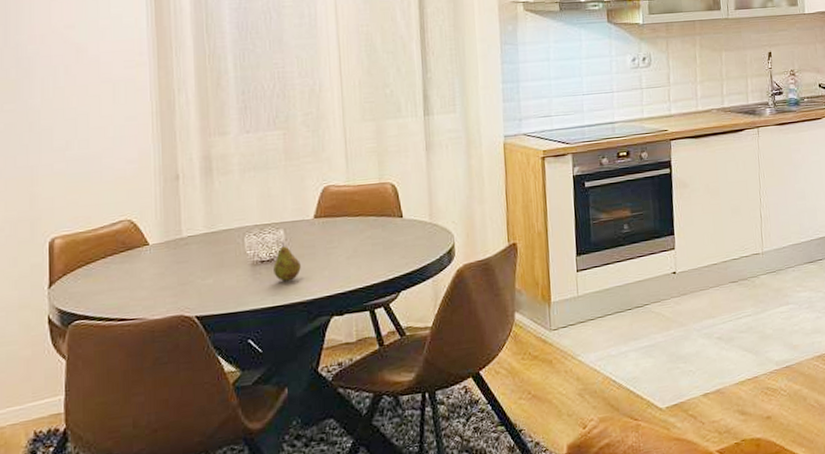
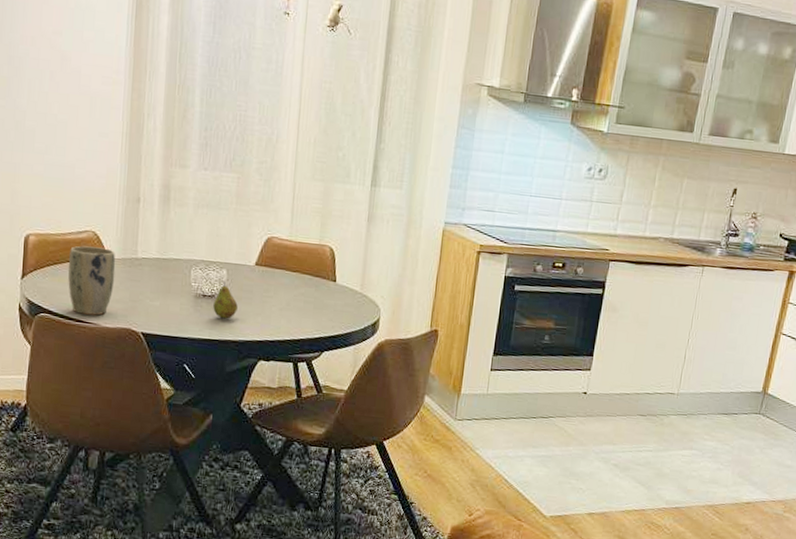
plant pot: none [103,234,159,312] -> present [68,245,116,316]

